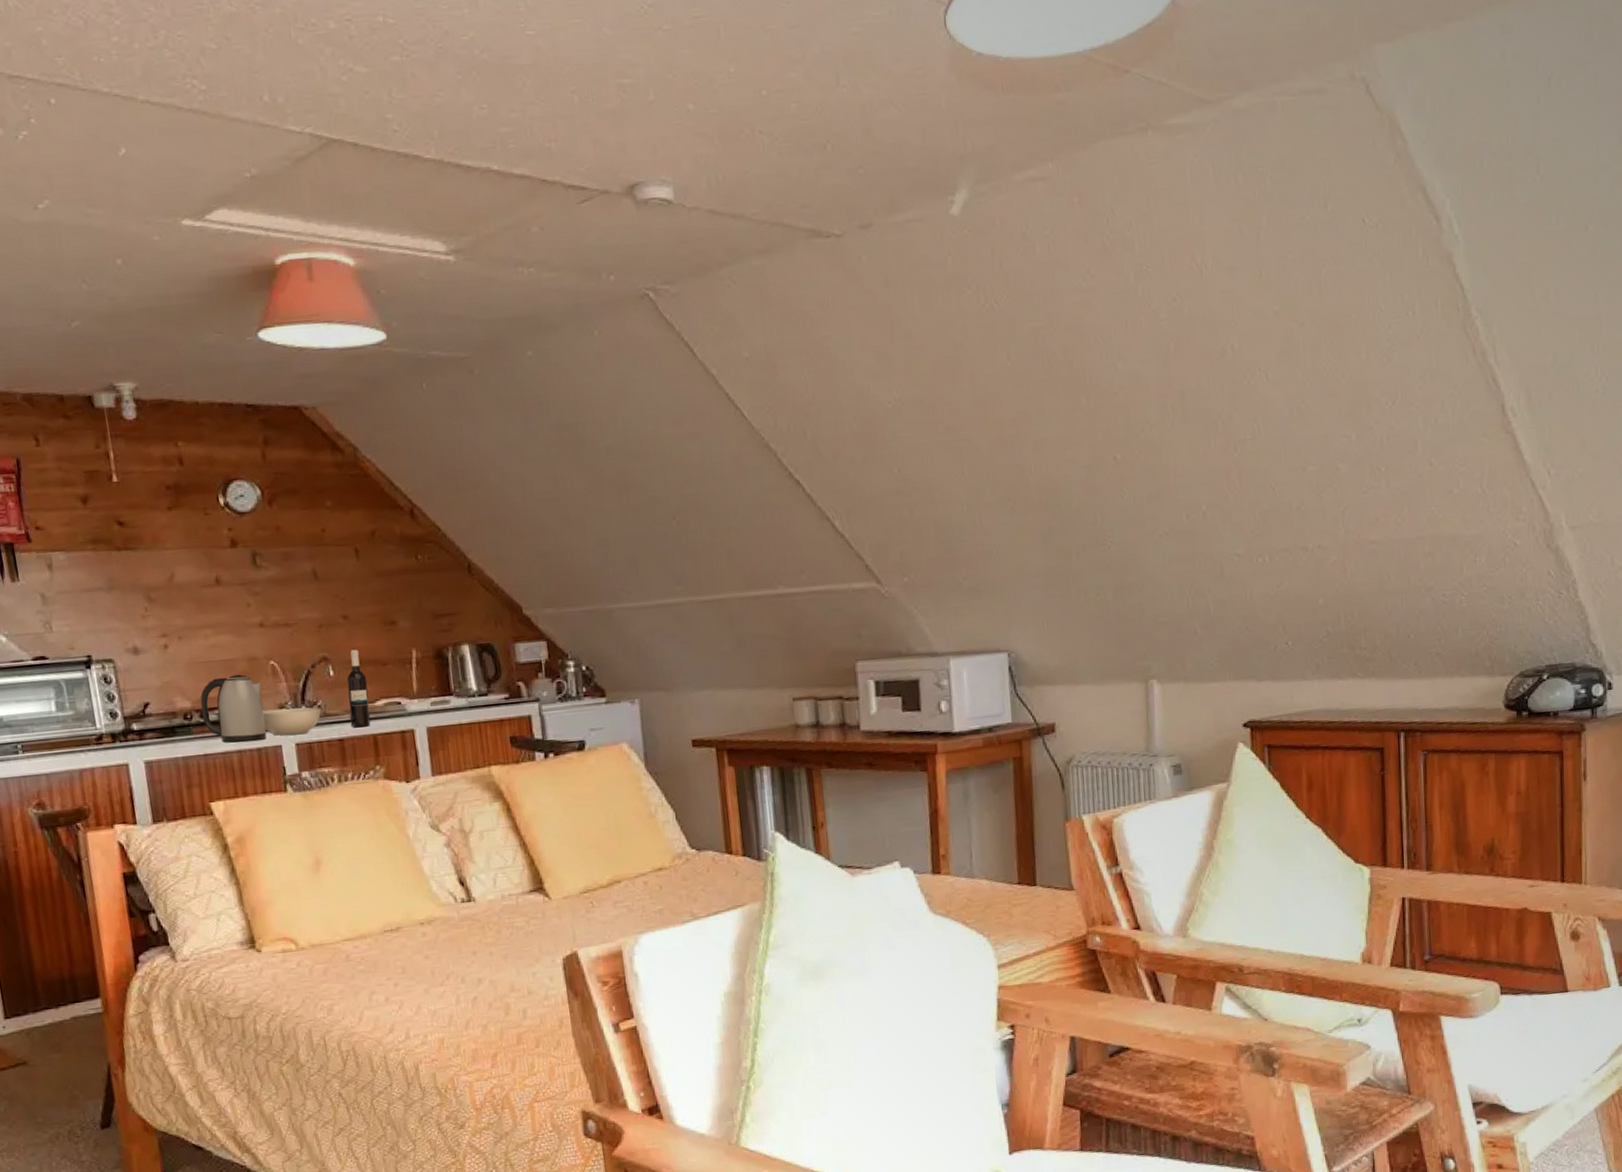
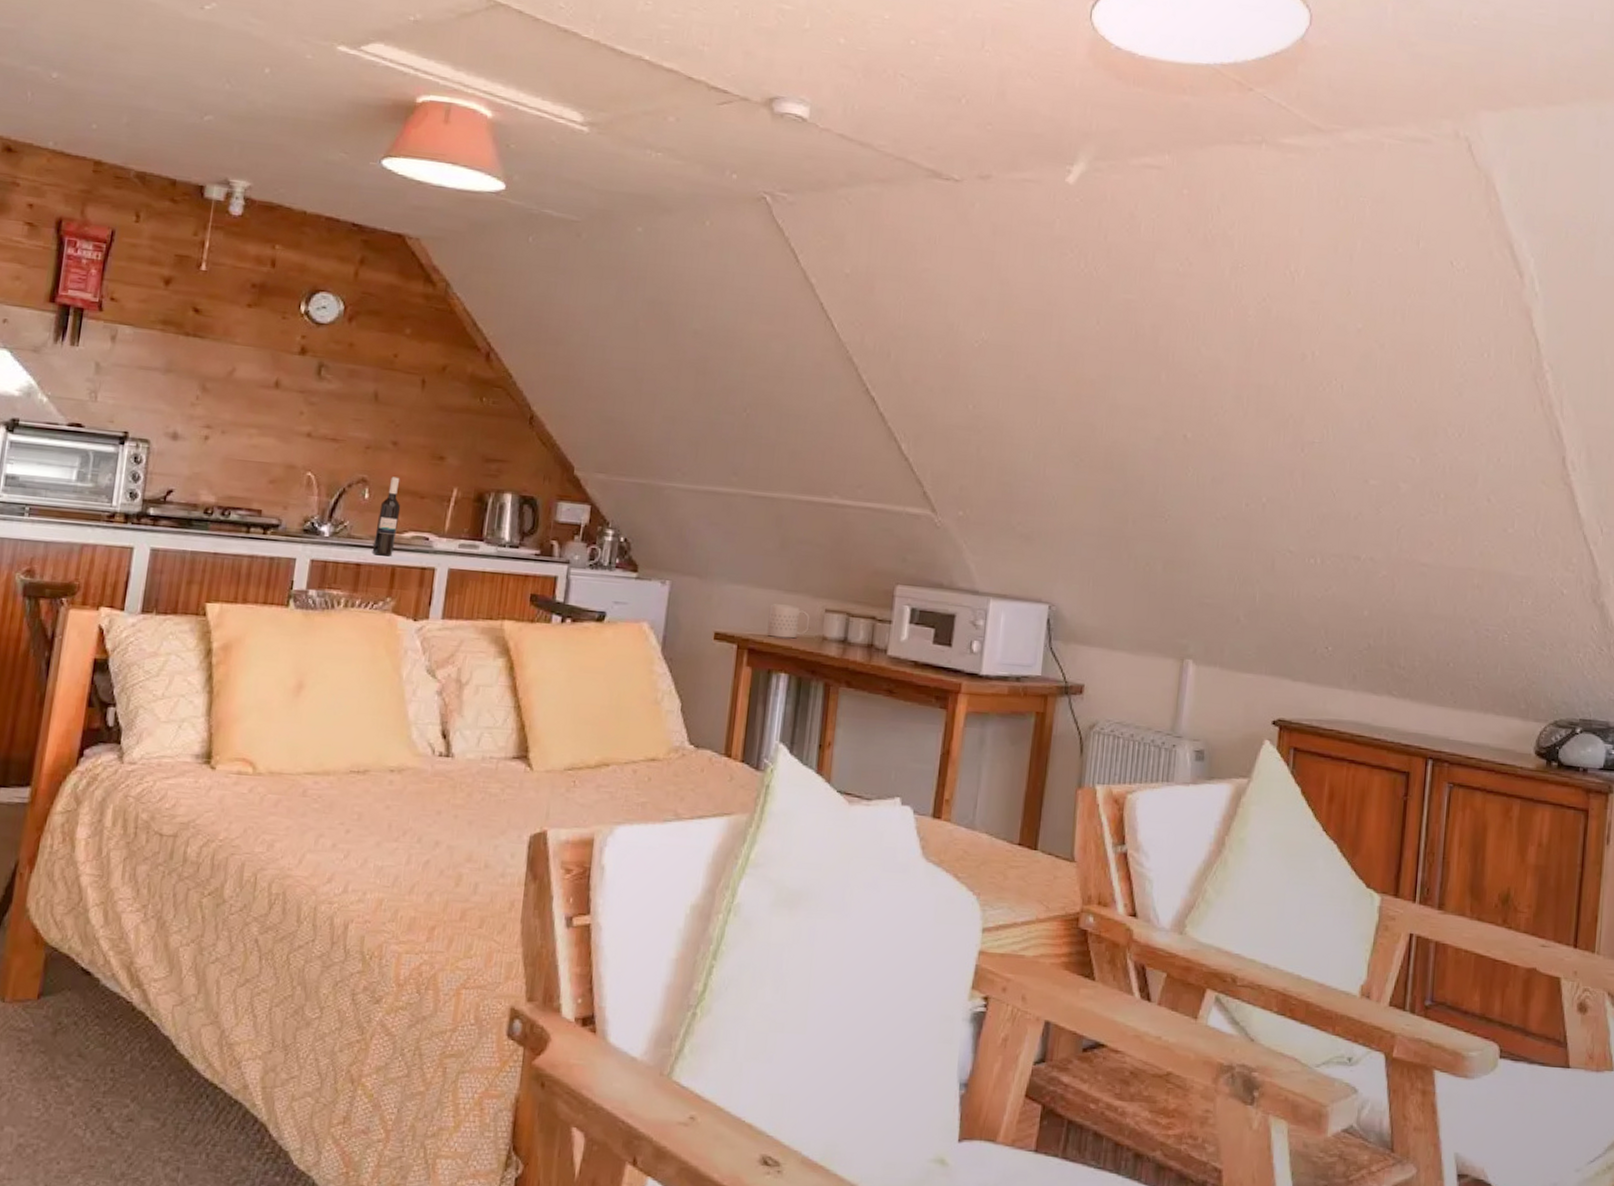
kettle: present [200,674,267,743] -> none [223,478,292,549]
bowl: present [262,707,322,736] -> none [284,520,347,552]
mug: none [739,700,781,734] -> present [767,604,810,639]

